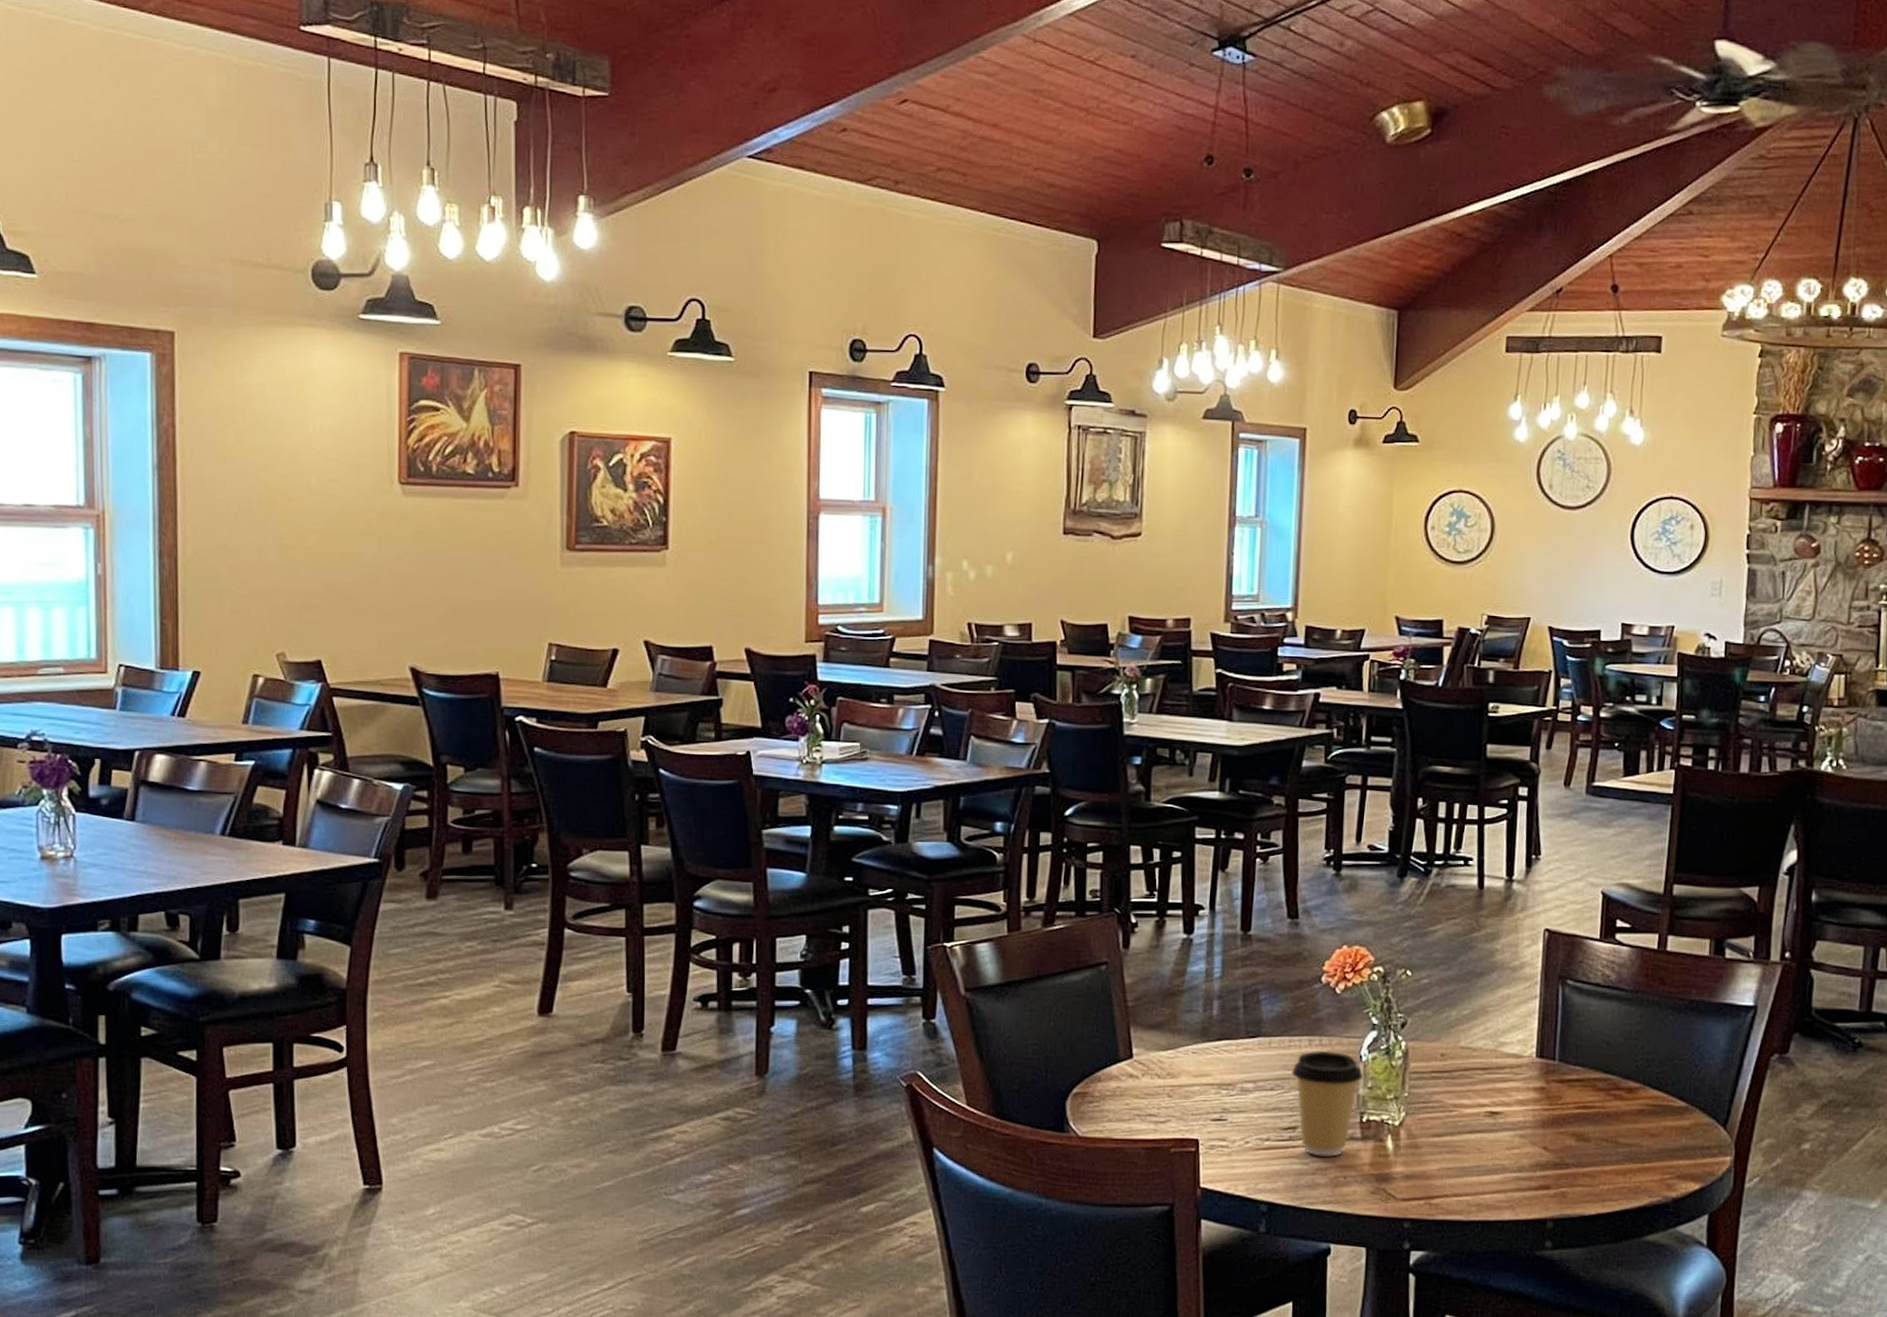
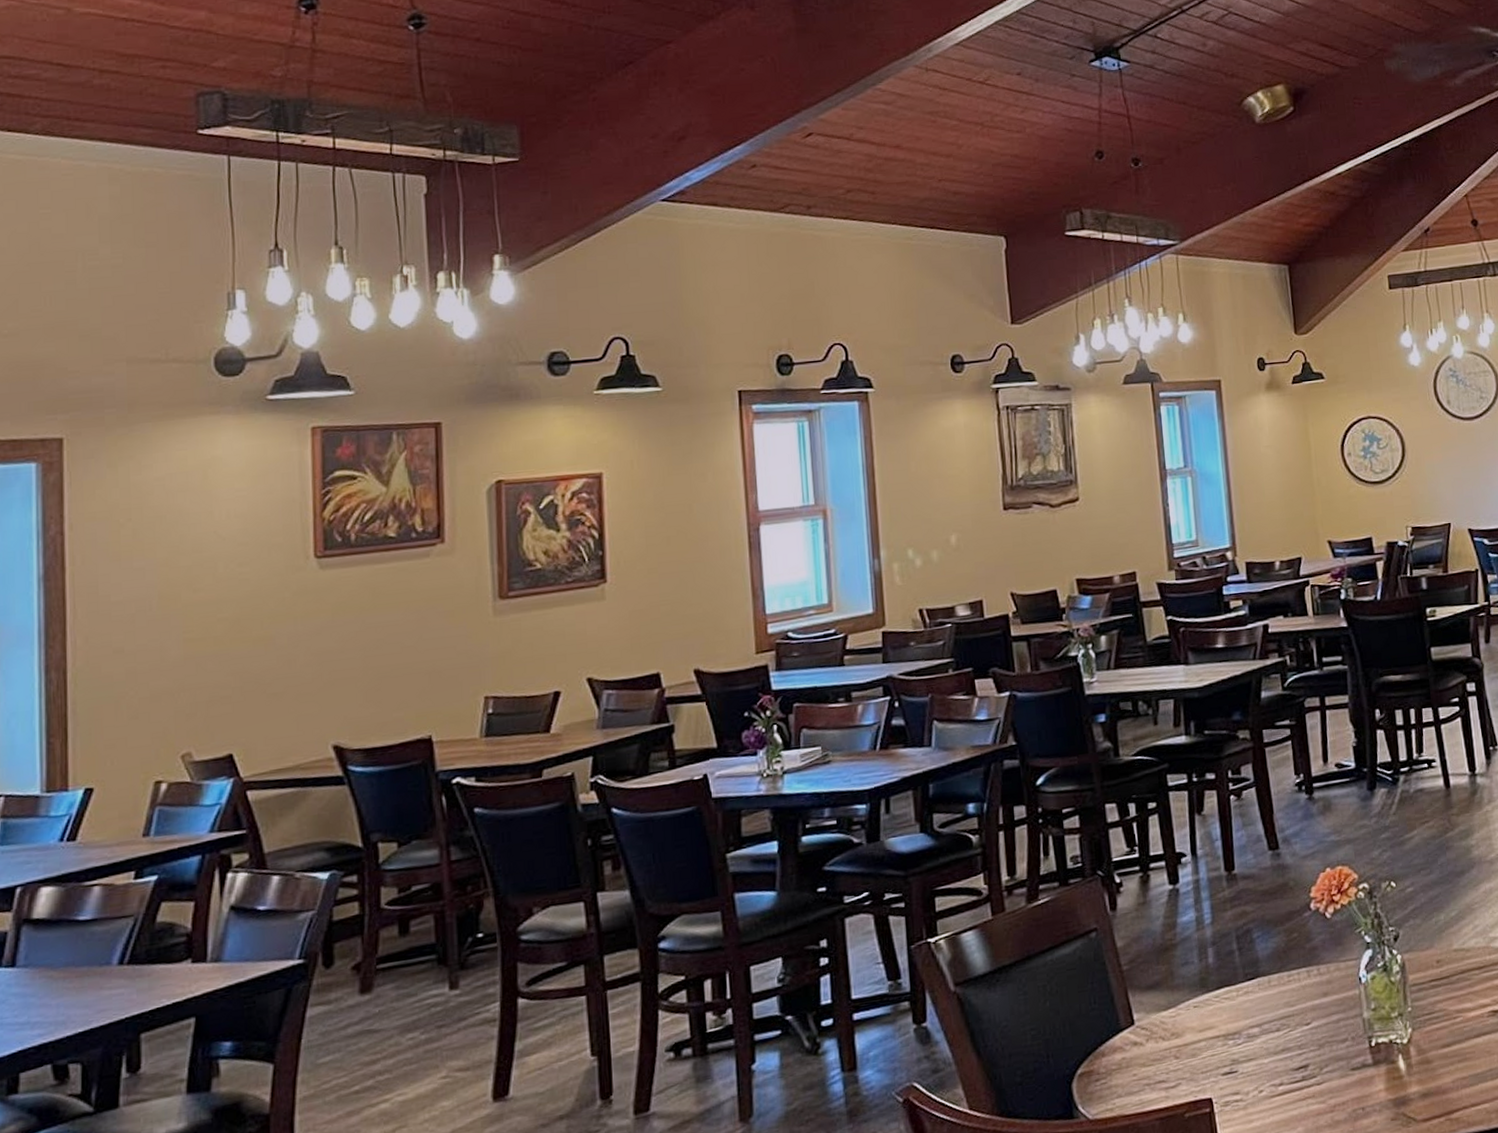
coffee cup: present [1291,1050,1363,1157] -> none [1295,978,1365,1092]

